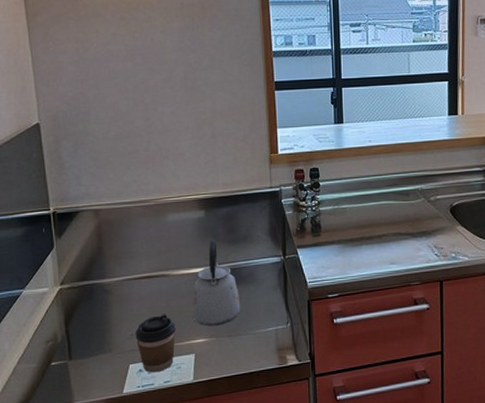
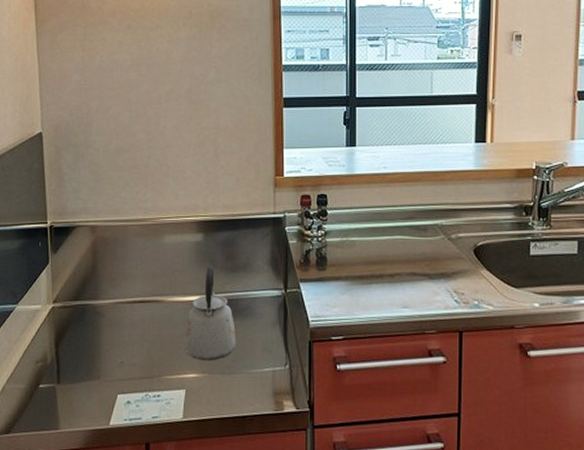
coffee cup: present [135,314,176,373] -> none [125,343,167,406]

